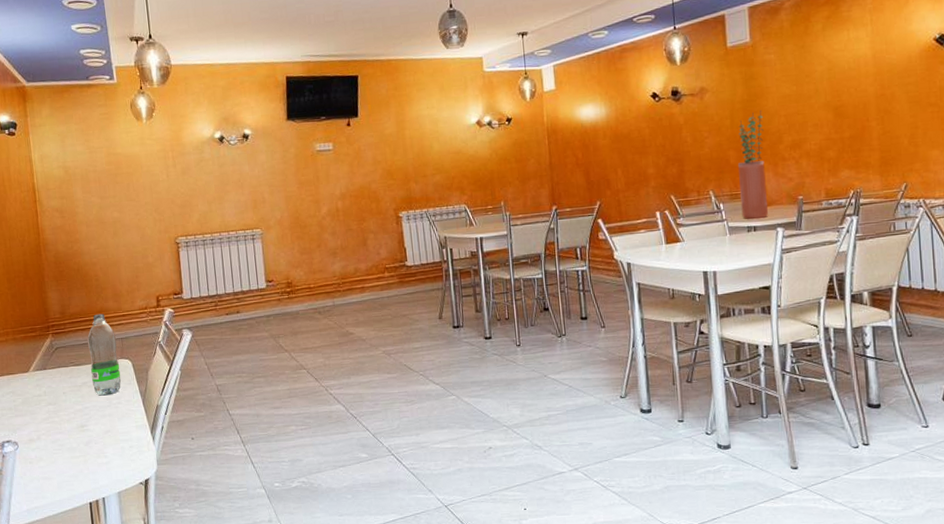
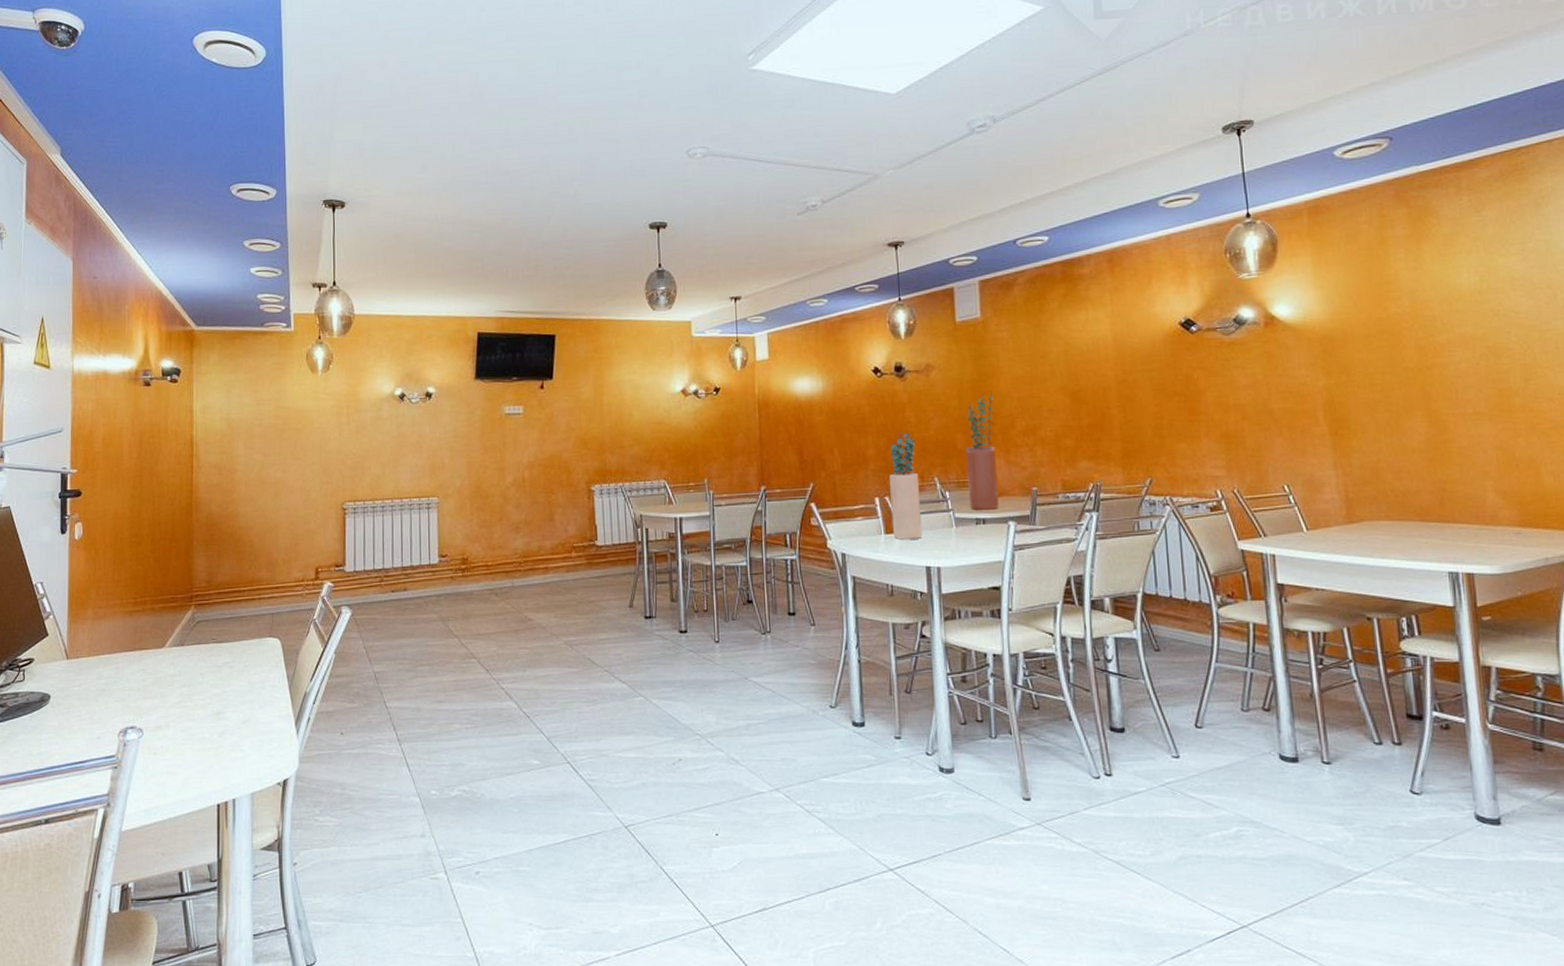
bottle: present [87,313,122,396] -> none [233,584,268,679]
vase: none [668,149,700,249] -> present [888,430,923,541]

